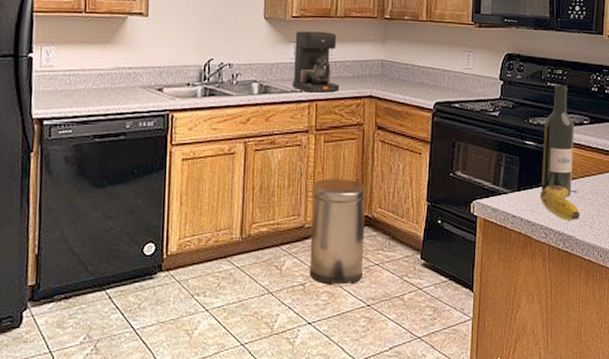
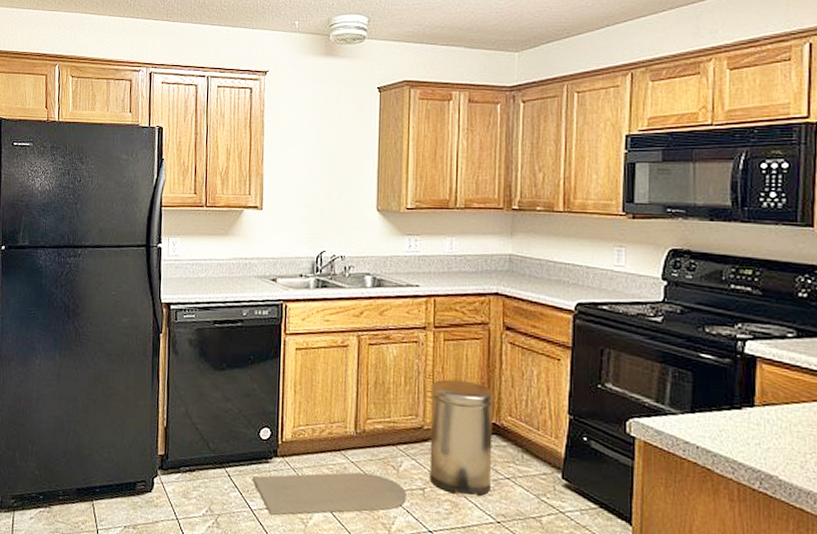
door mat: none [136,276,289,332] -> present [253,472,407,516]
coffee maker: present [292,31,340,93] -> none [408,223,461,288]
fruit: present [539,184,580,220] -> none [722,409,785,457]
wine bottle: present [542,85,574,197] -> none [725,288,773,427]

